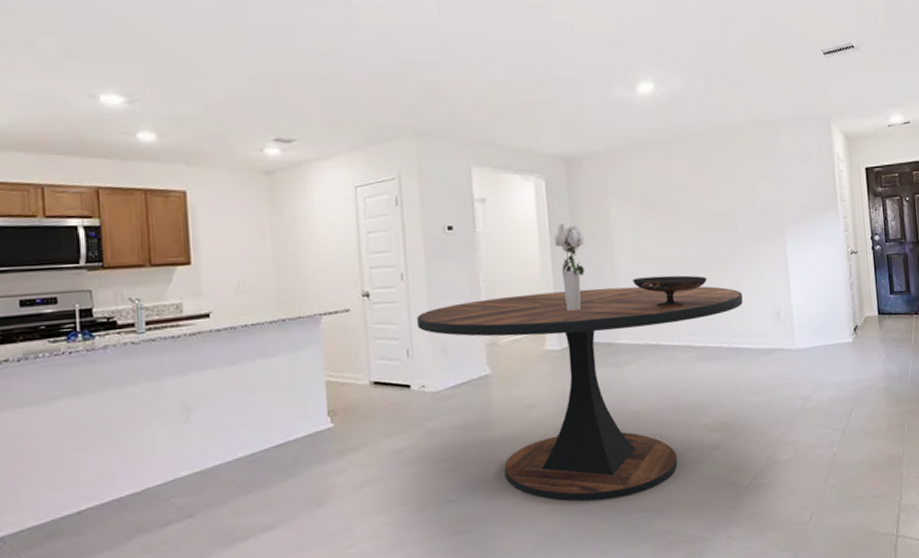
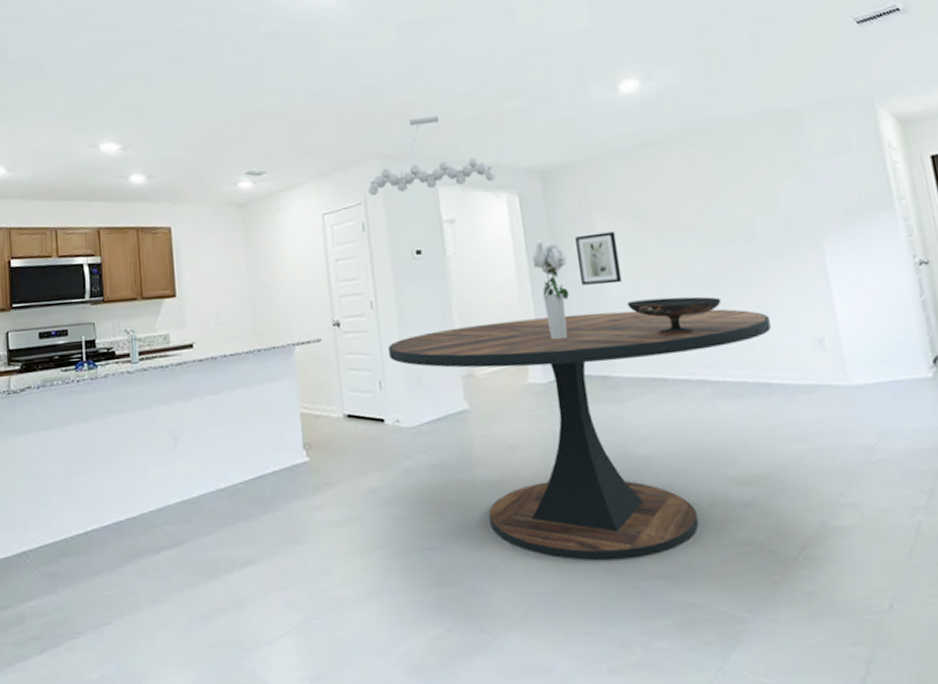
chandelier: none [403,98,526,171] -> present [368,115,496,196]
wall art: none [593,216,630,264] -> present [575,231,622,285]

